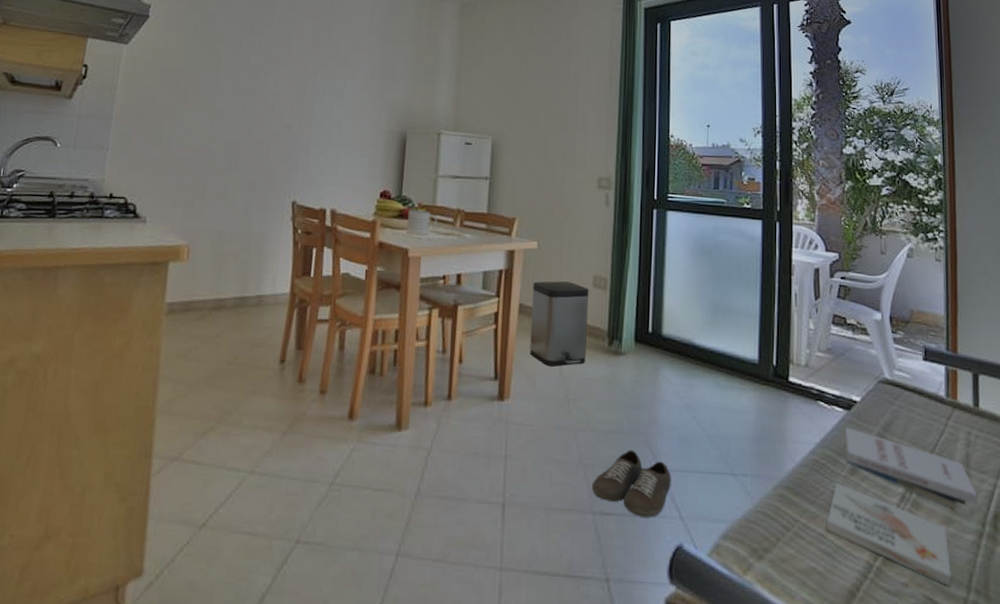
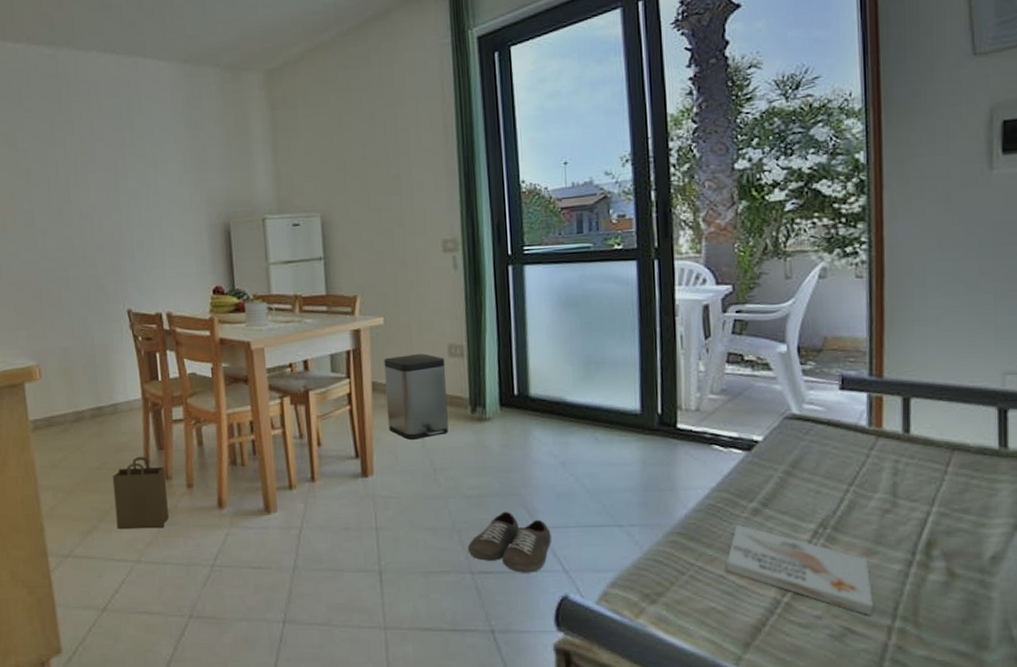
shopping bag: none [236,354,299,435] -> present [112,456,169,529]
books: present [844,426,978,508] -> none [744,468,907,540]

